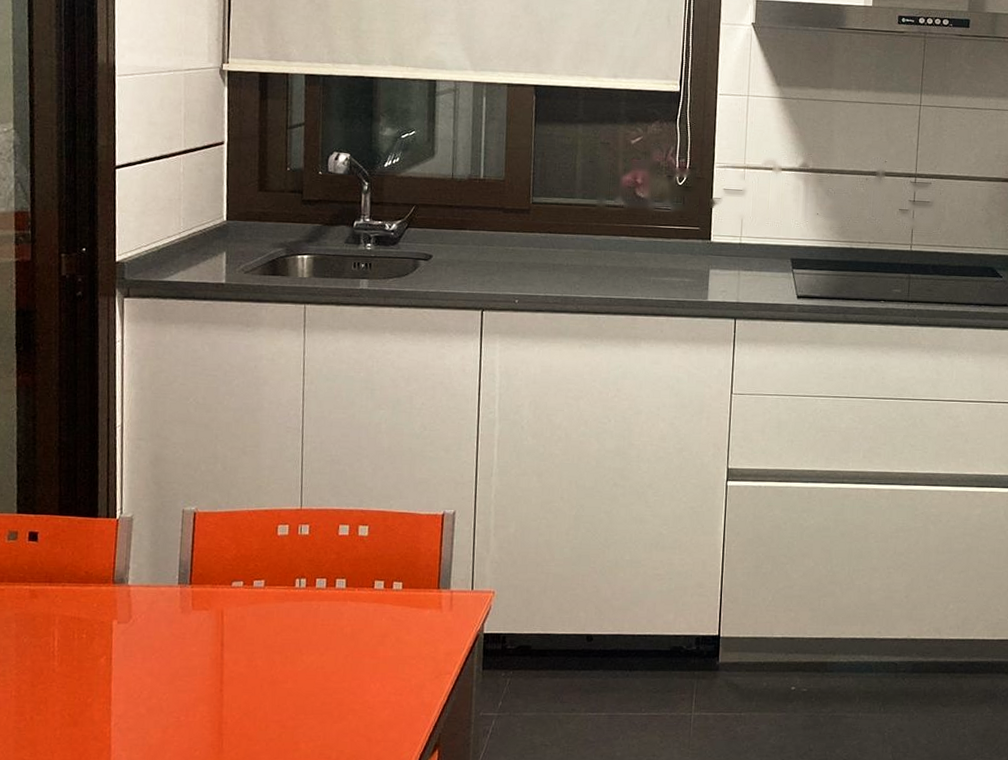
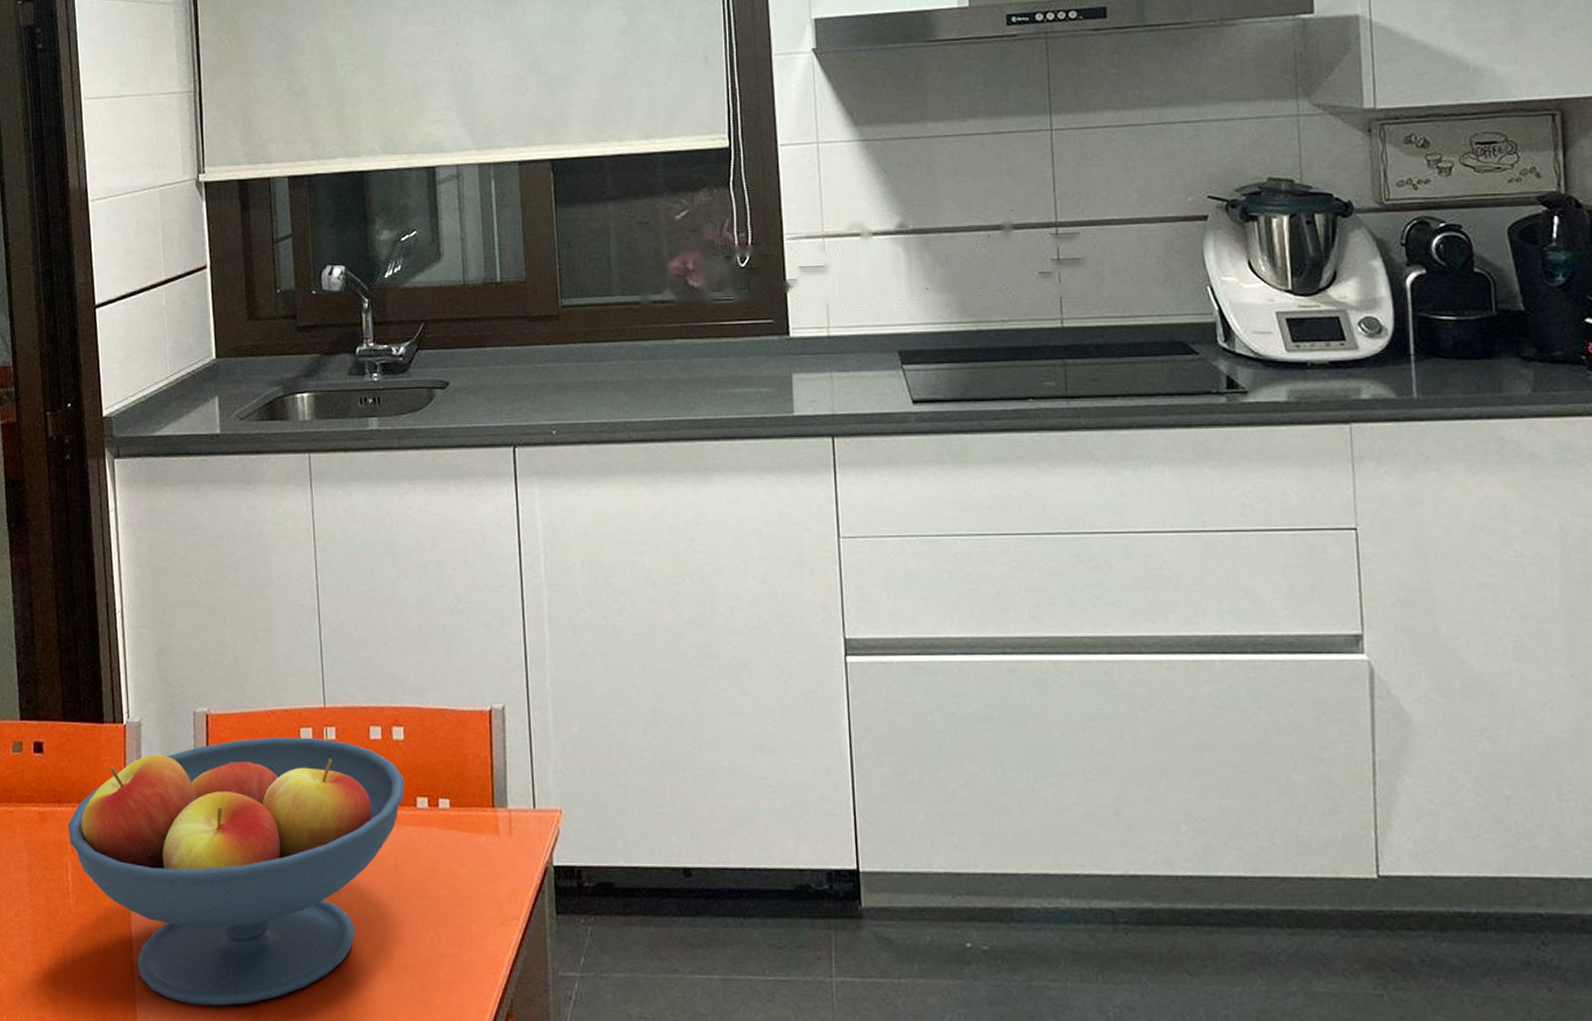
fruit bowl: none [57,532,366,745] -> present [68,737,405,1006]

